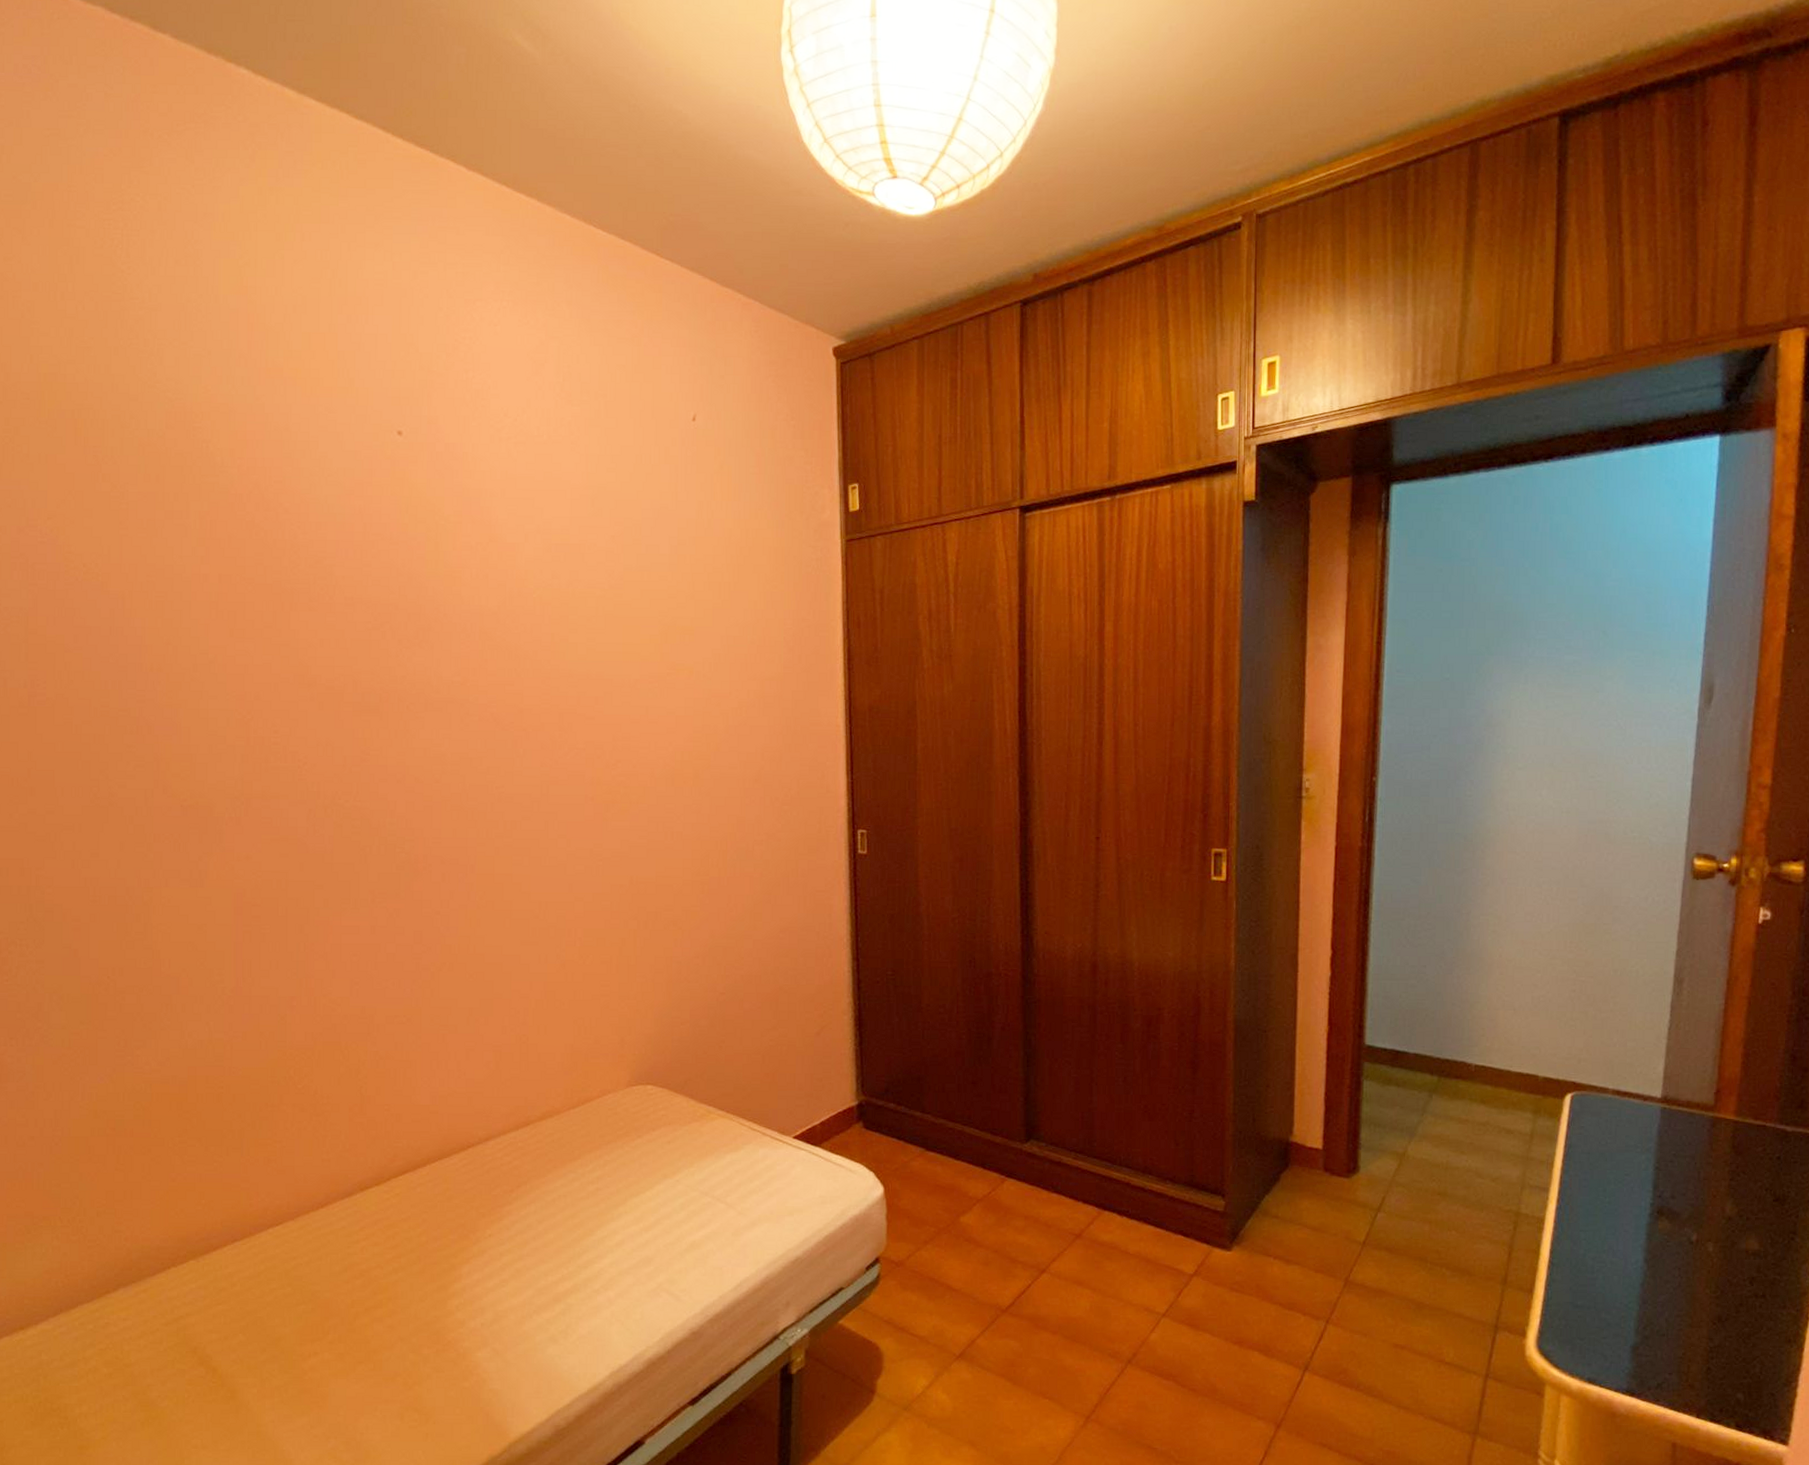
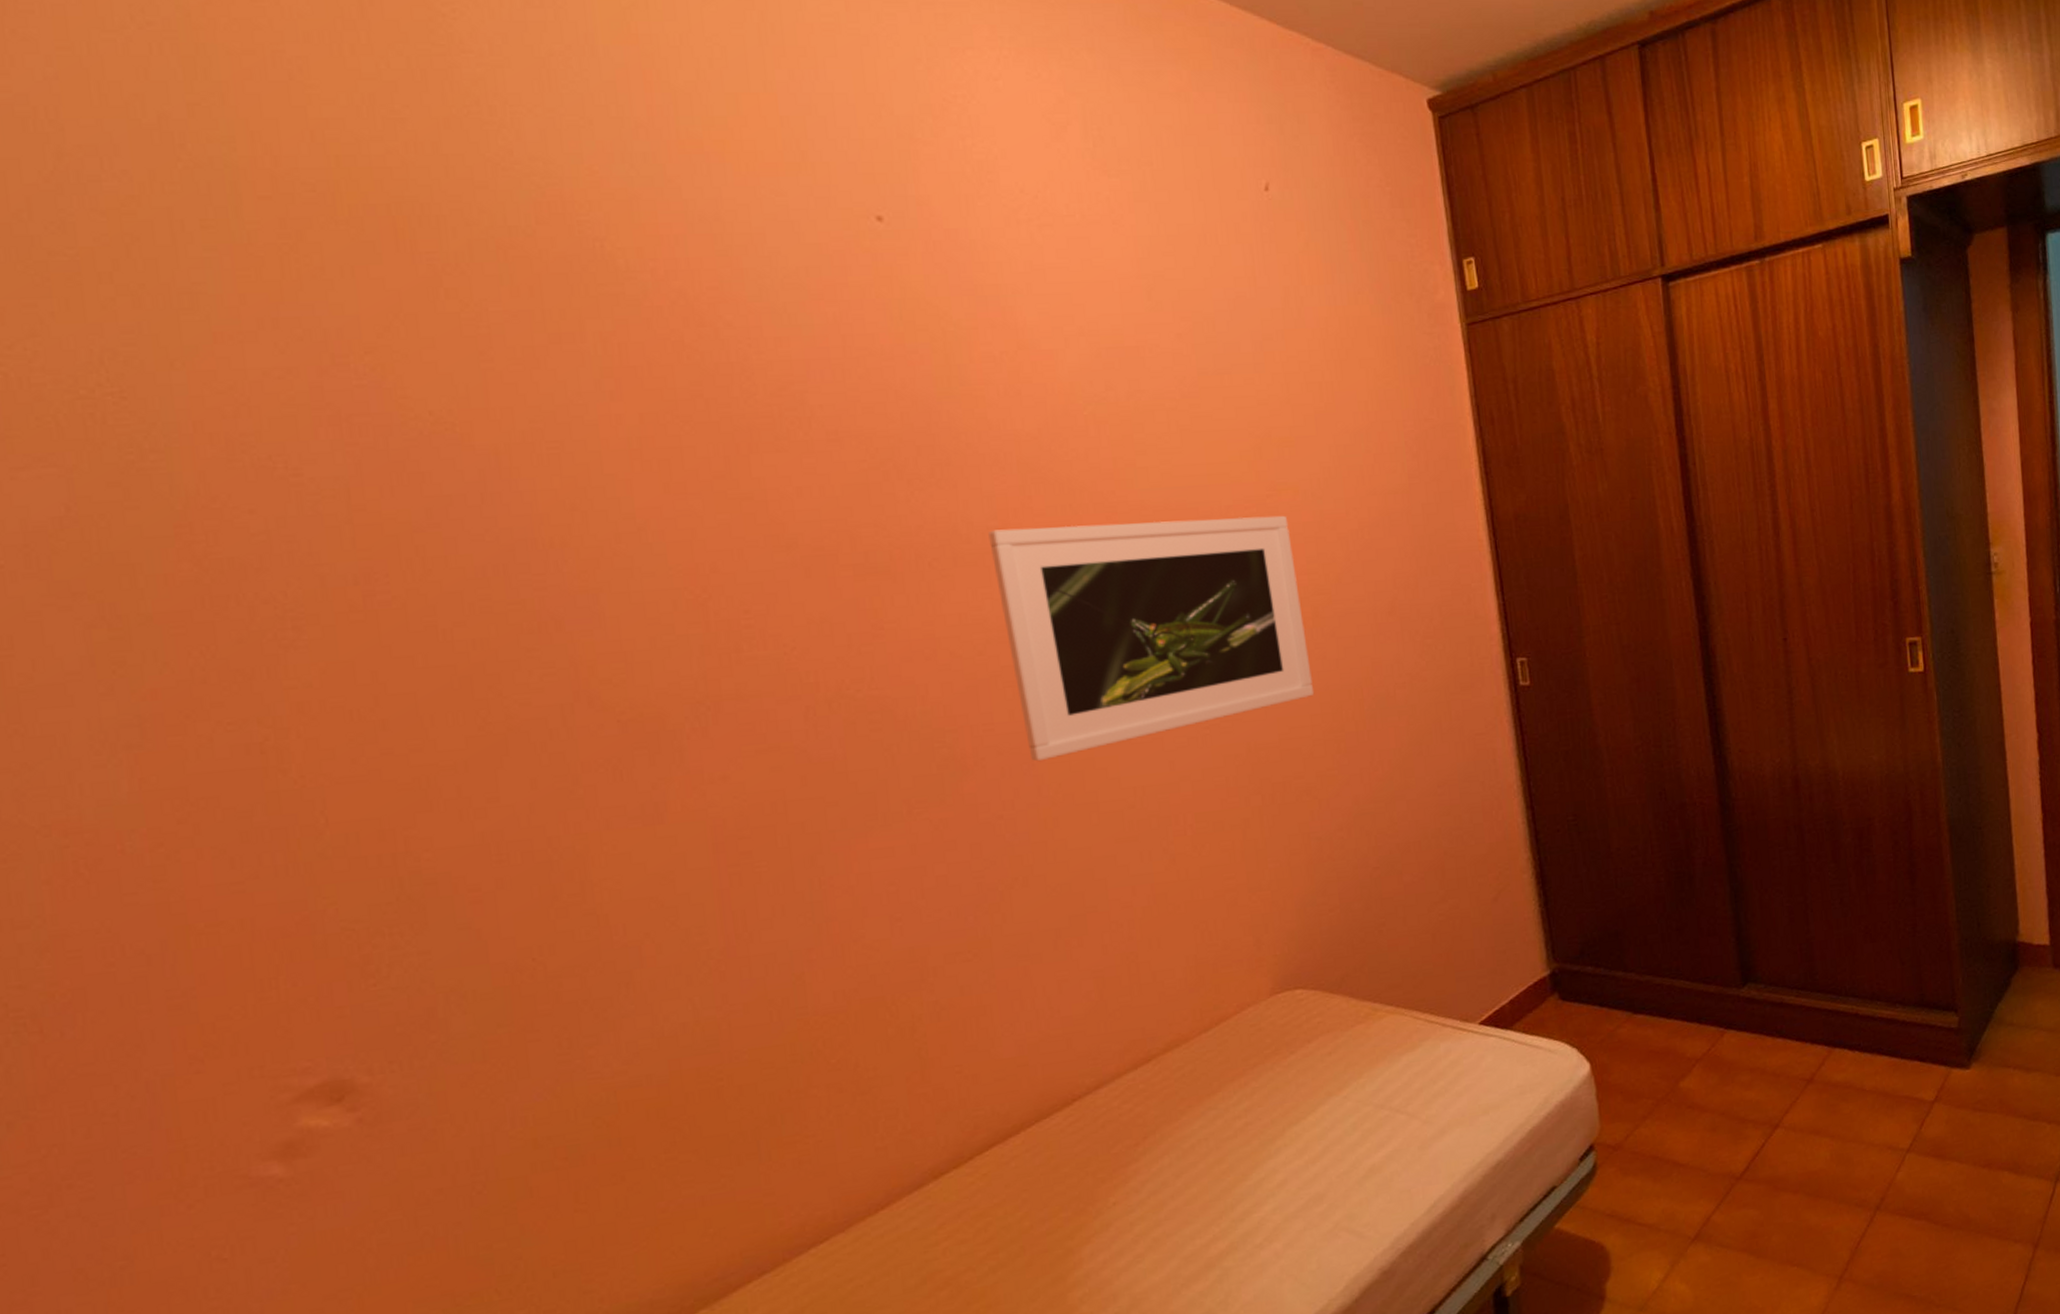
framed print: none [453,684,688,872] -> present [988,515,1315,762]

